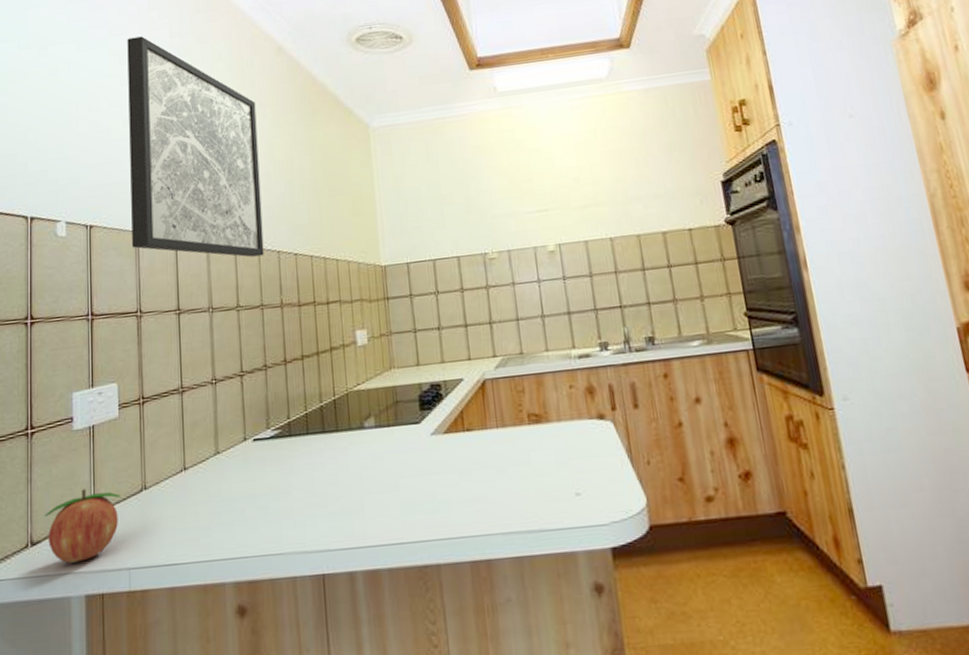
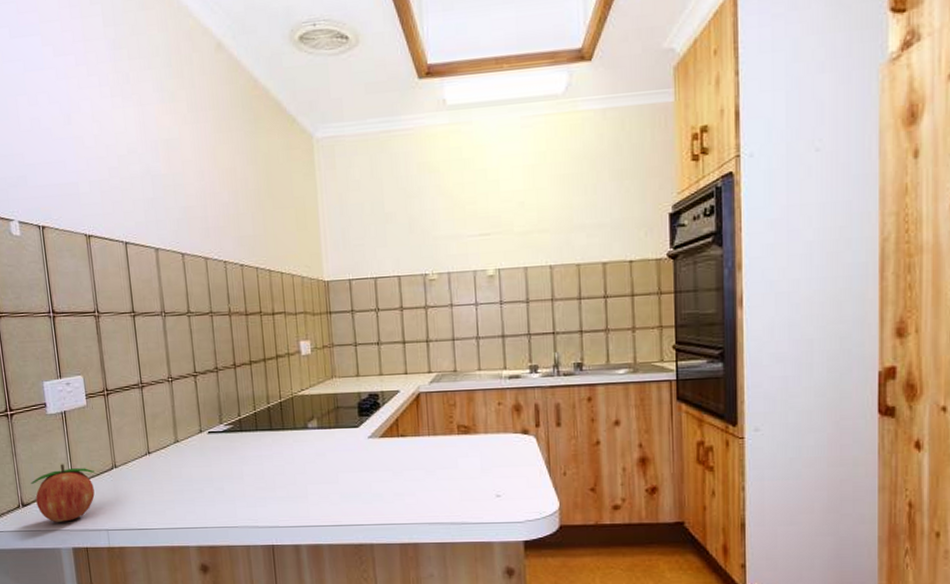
wall art: present [127,36,264,258] -> none [59,24,212,266]

